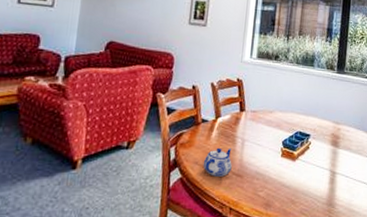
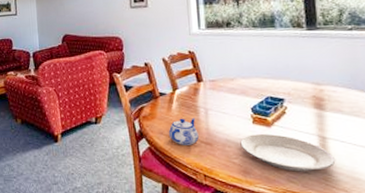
plate: none [267,167,340,204] -> present [240,134,336,172]

